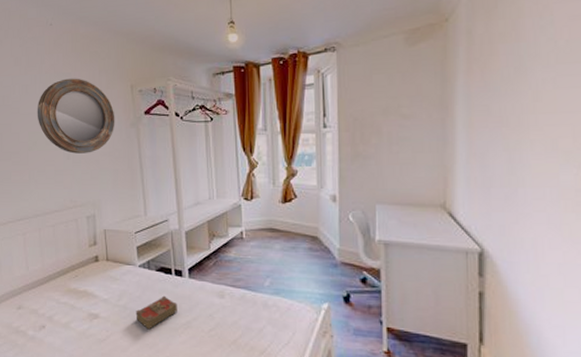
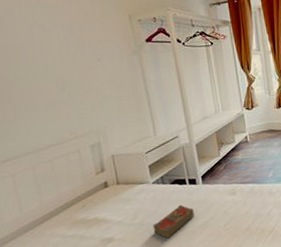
home mirror: present [37,78,115,154] -> none [17,9,115,85]

